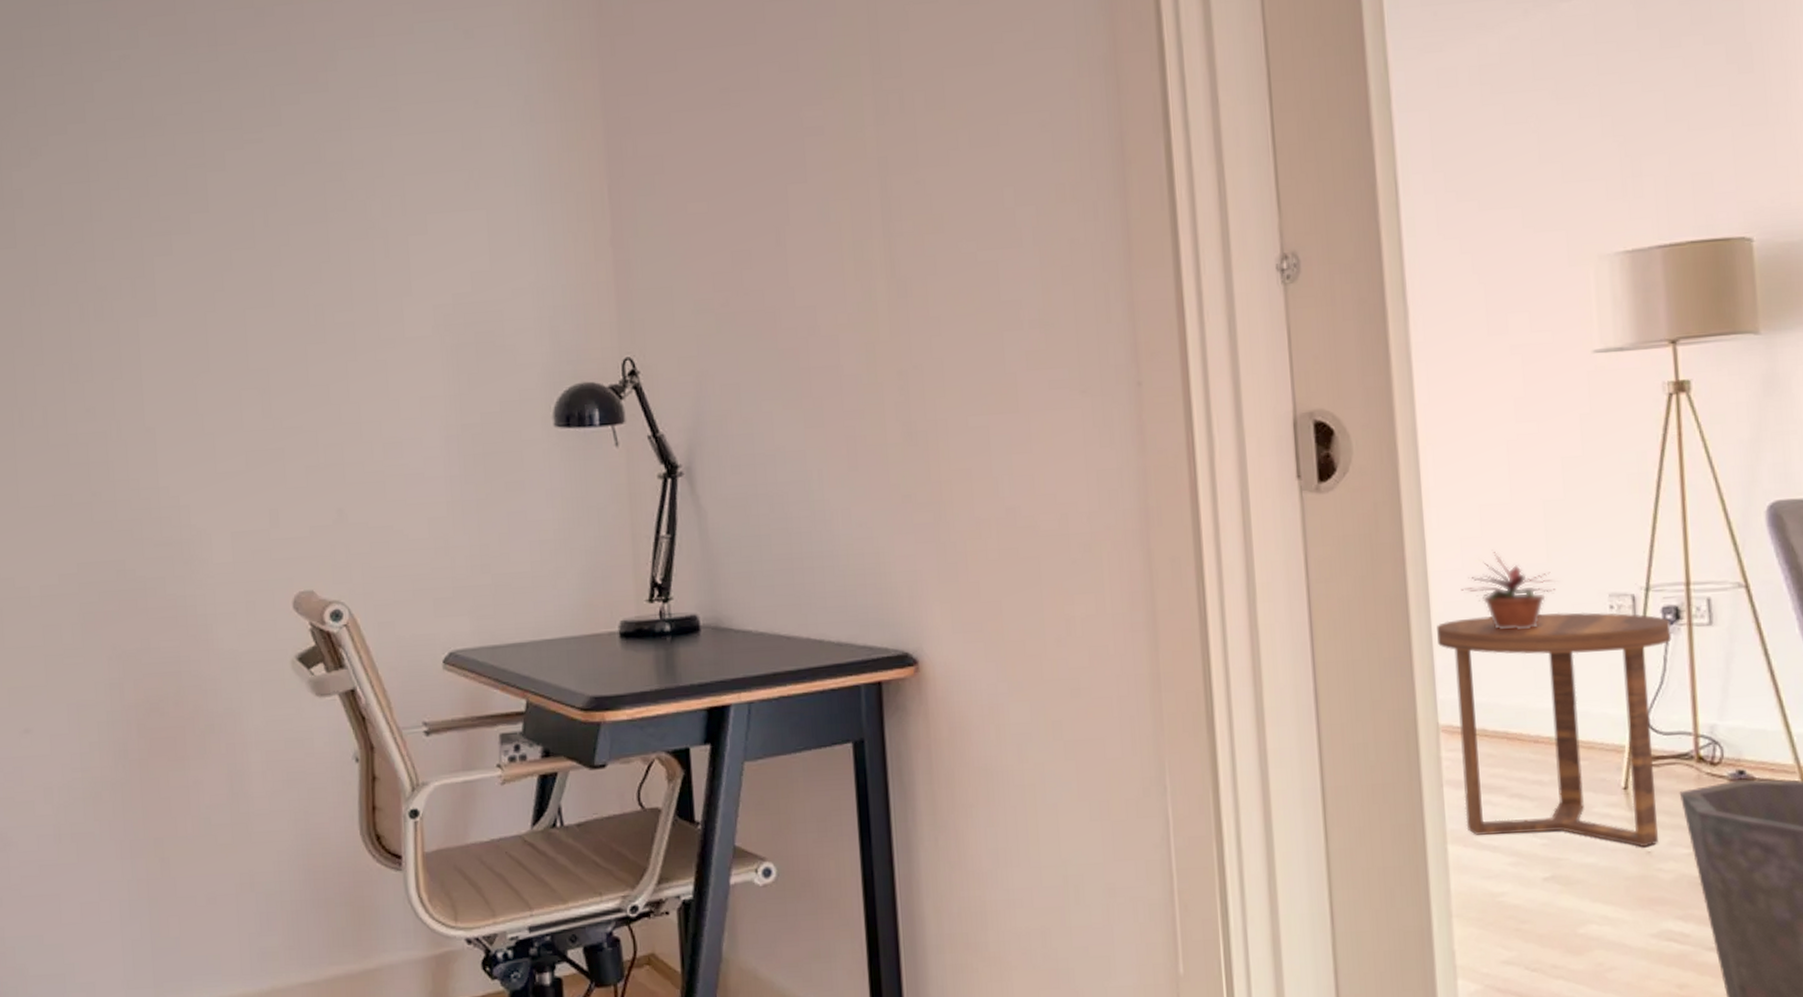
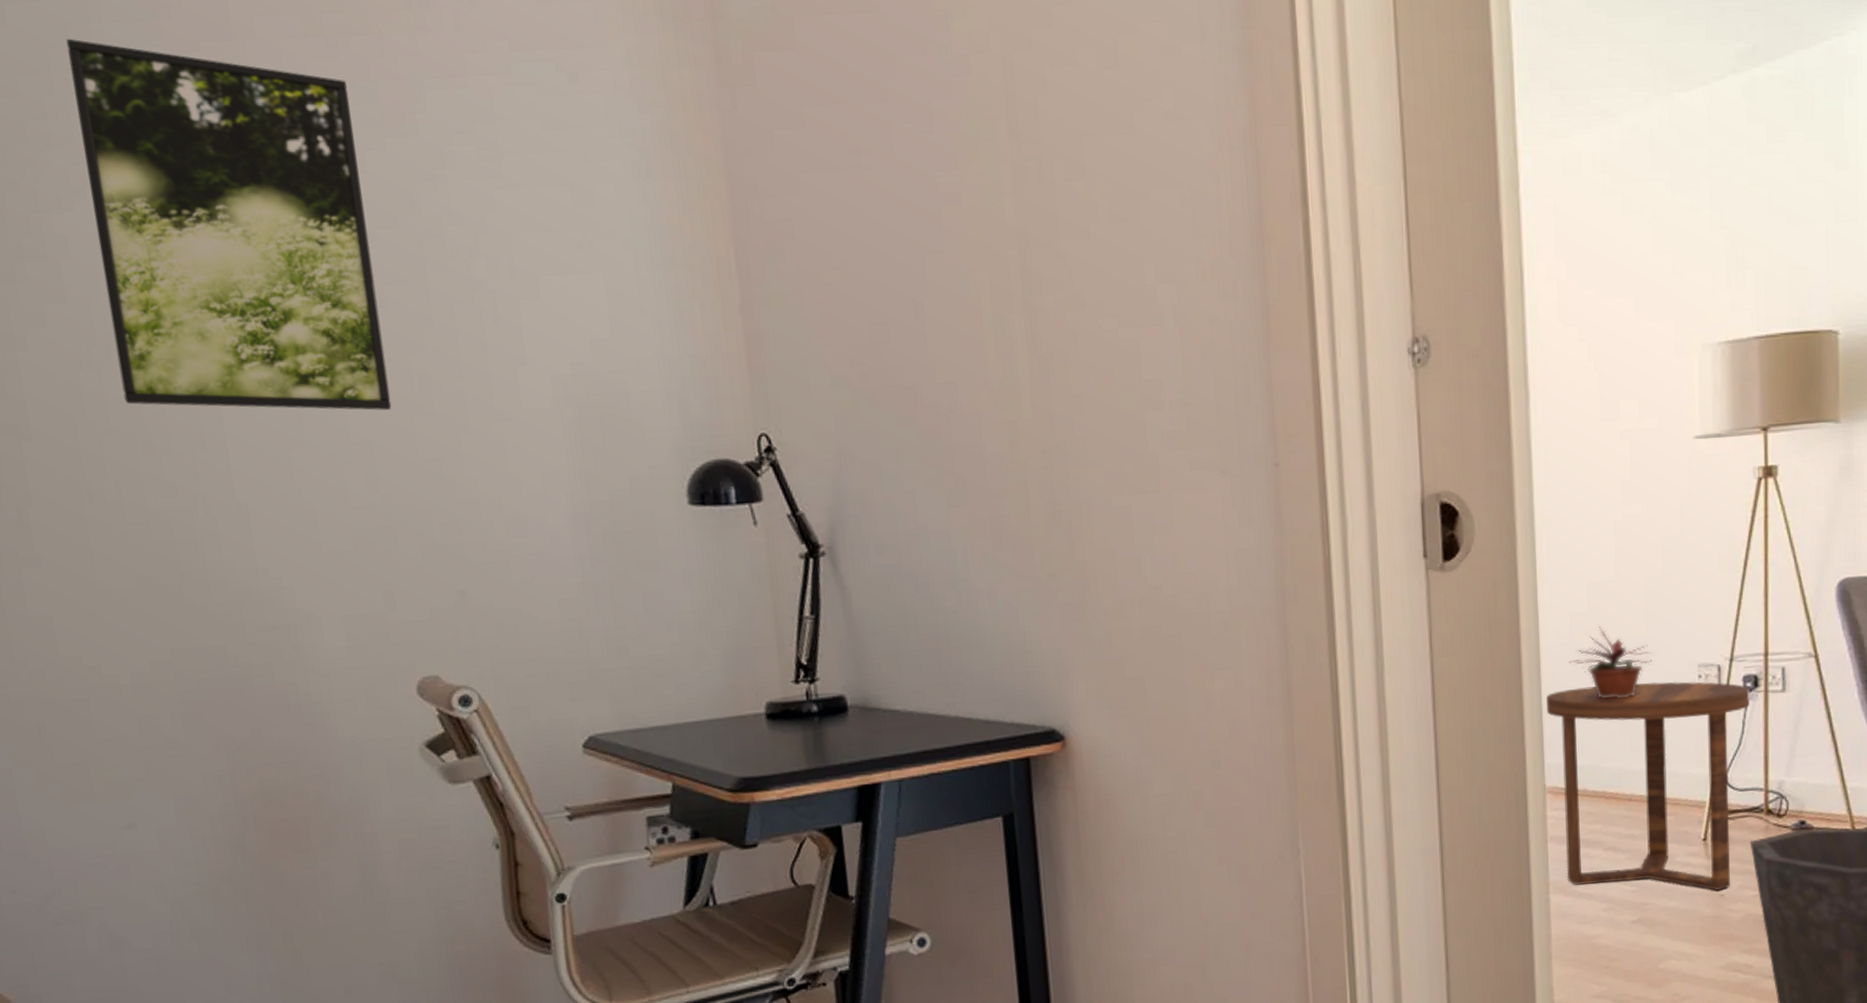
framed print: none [38,19,289,340] -> present [66,38,392,411]

